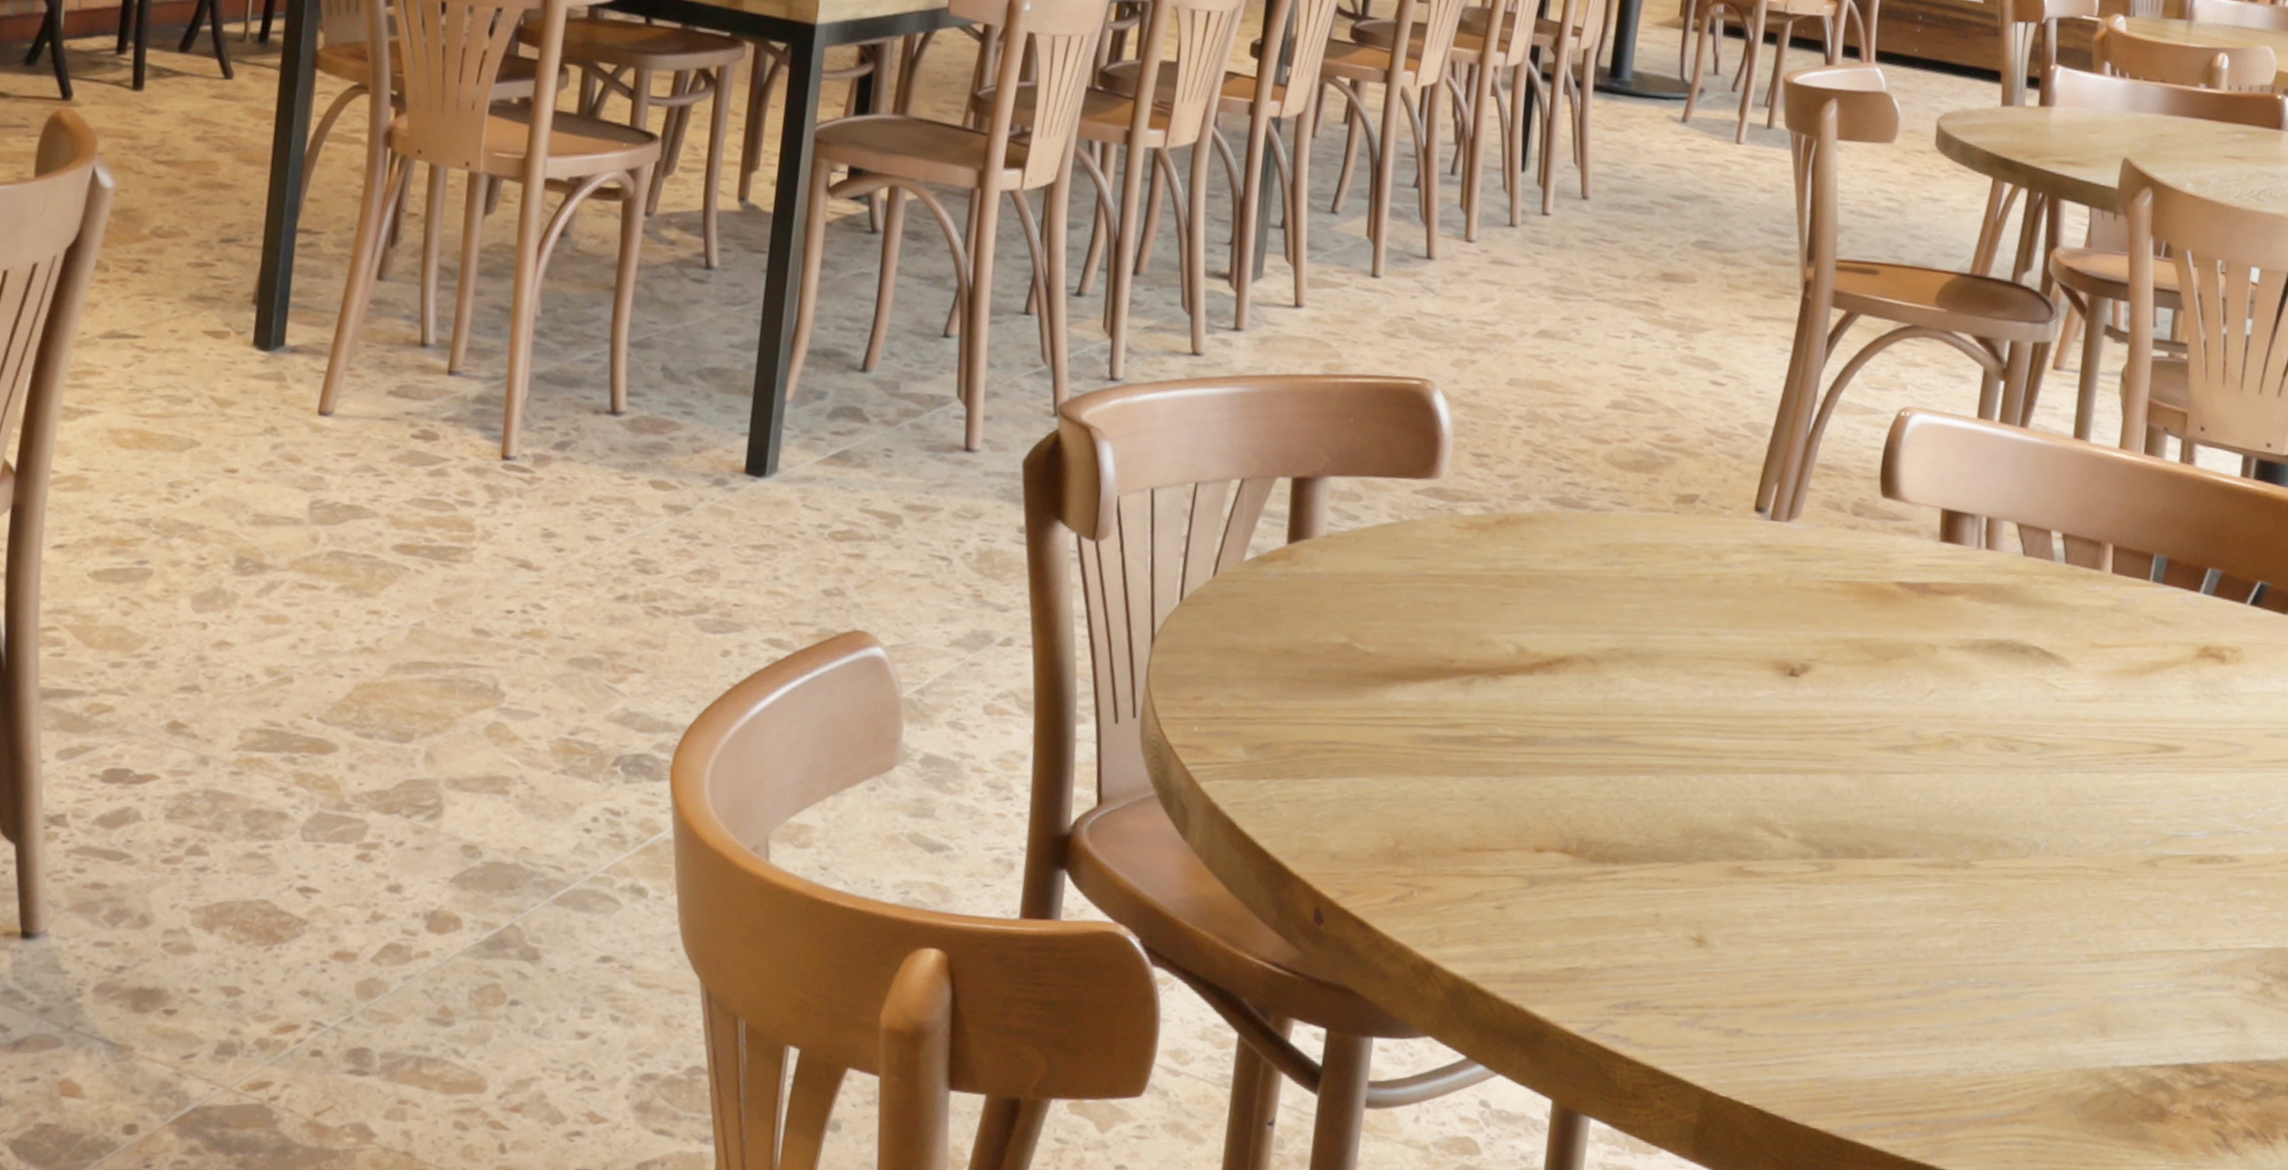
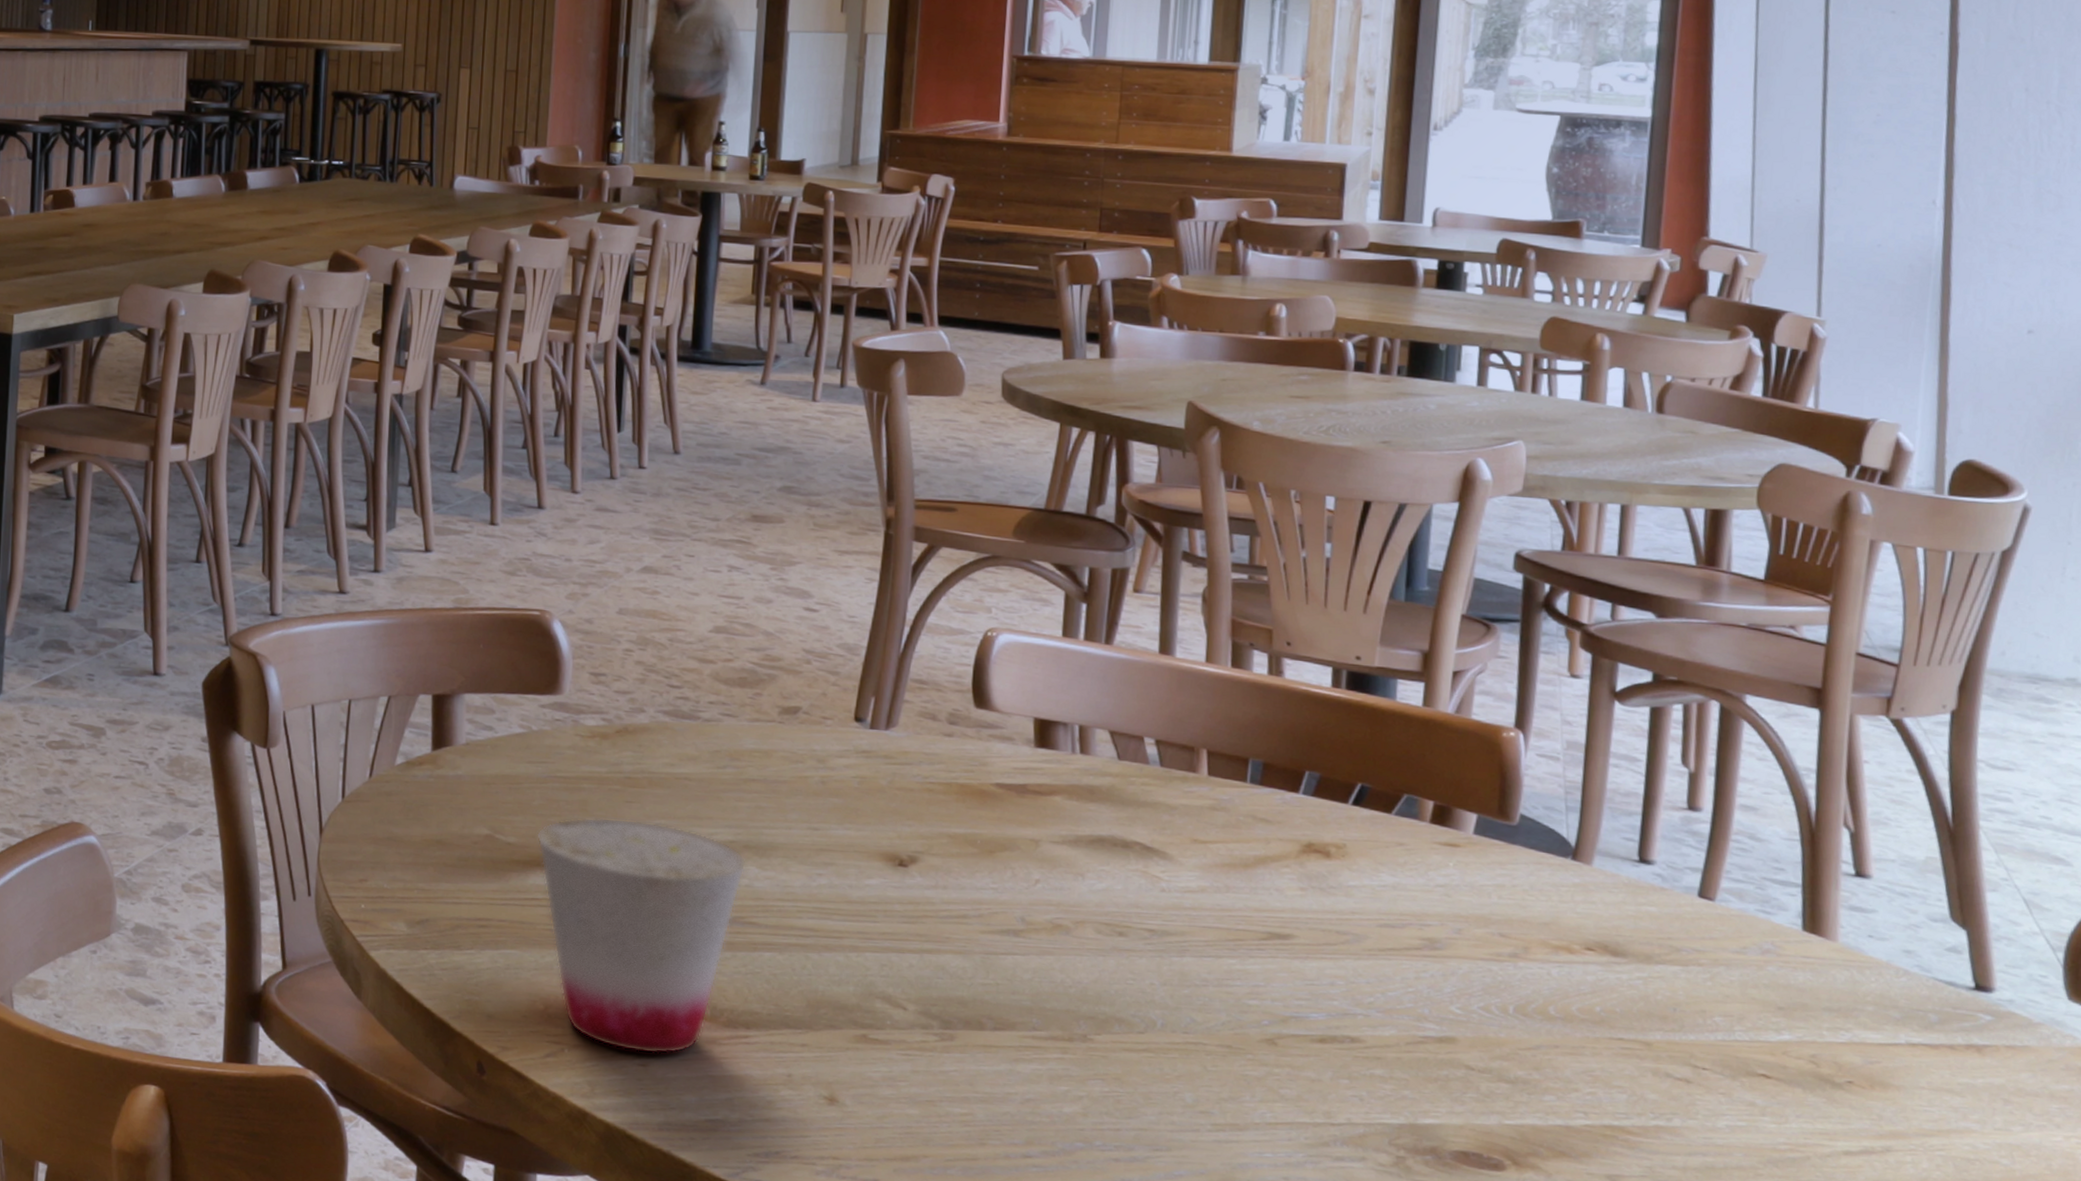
cup: none [1399,622,1628,895] -> present [537,817,746,1054]

